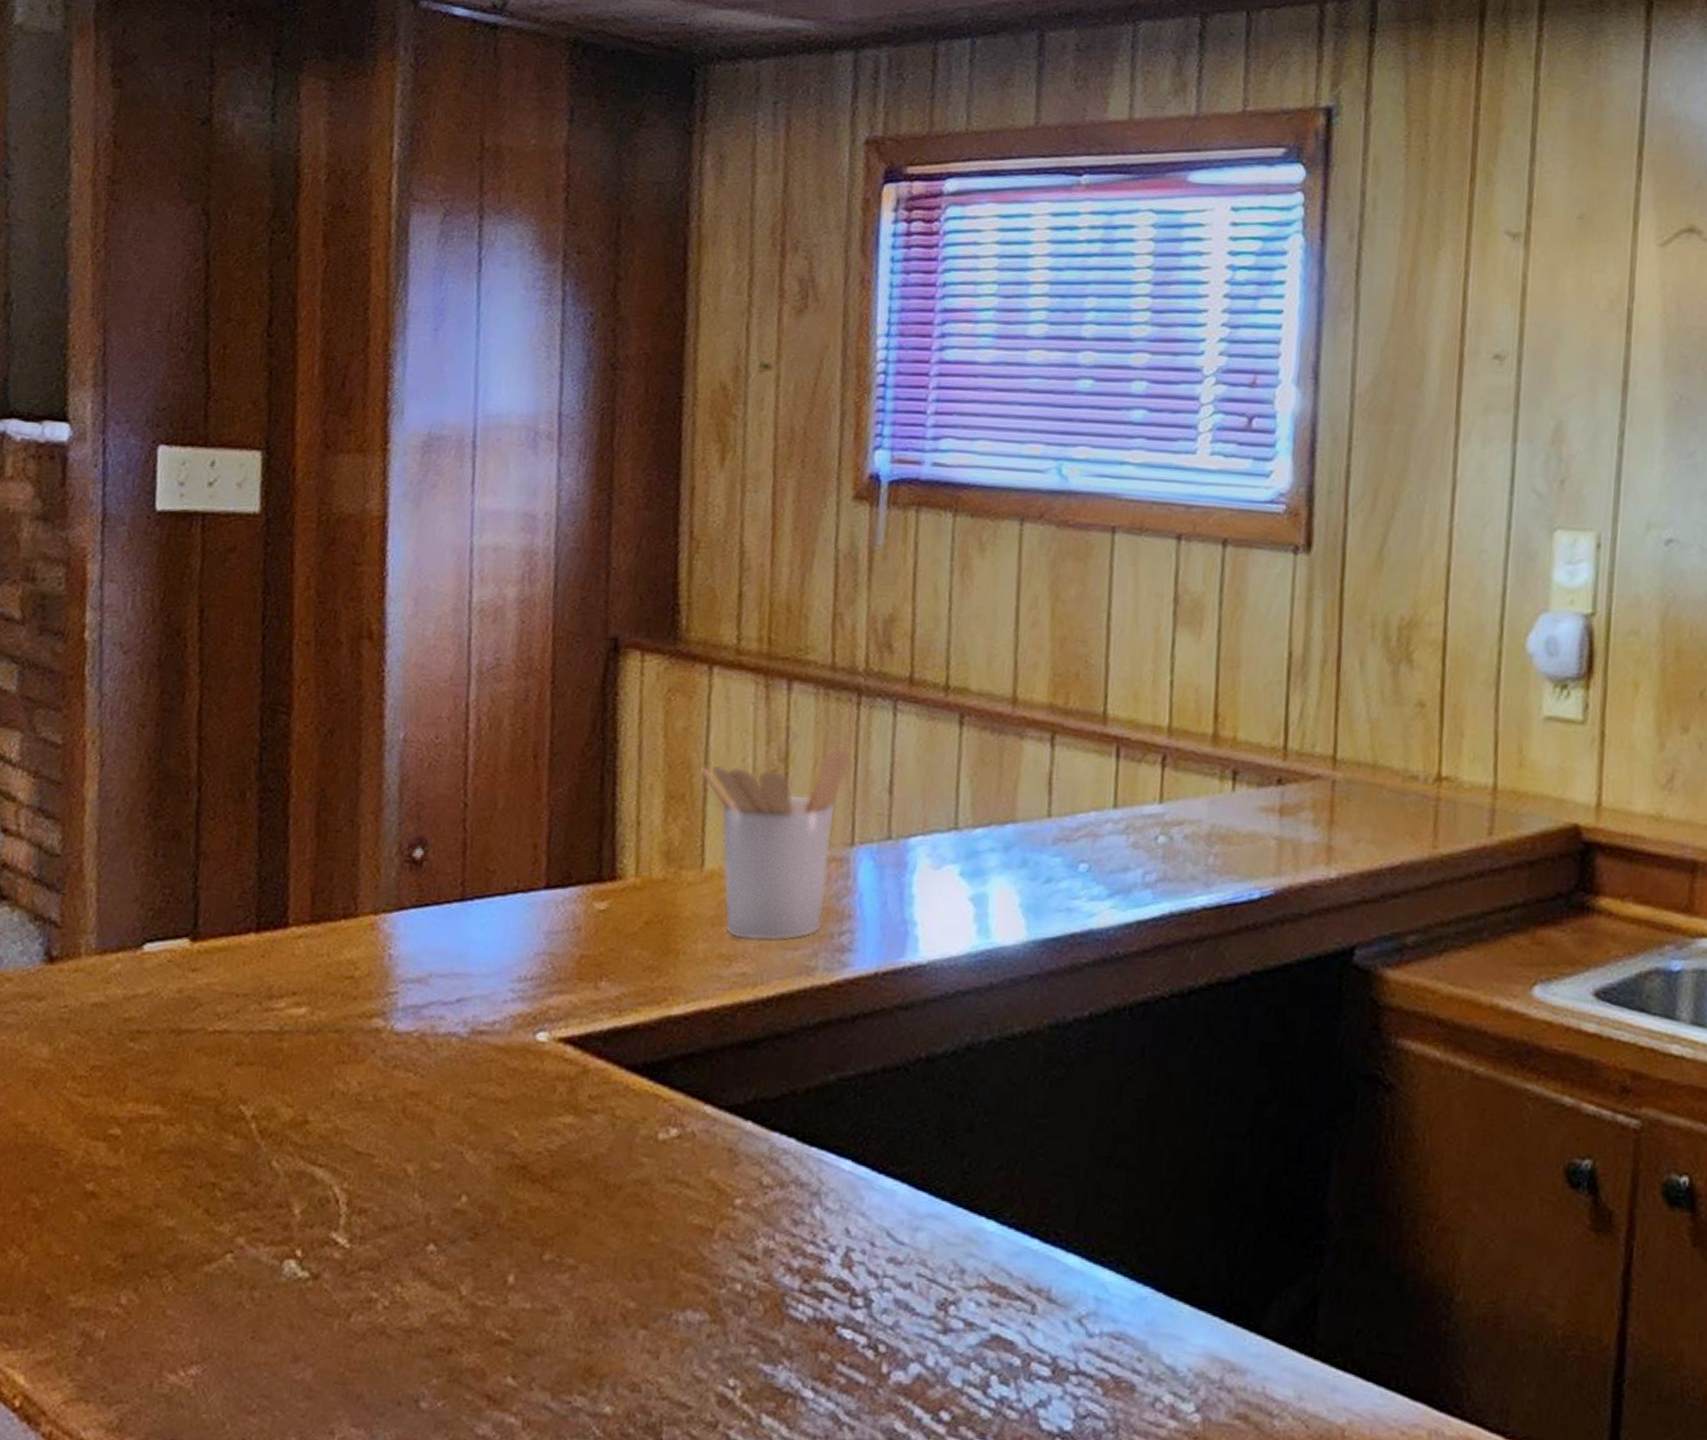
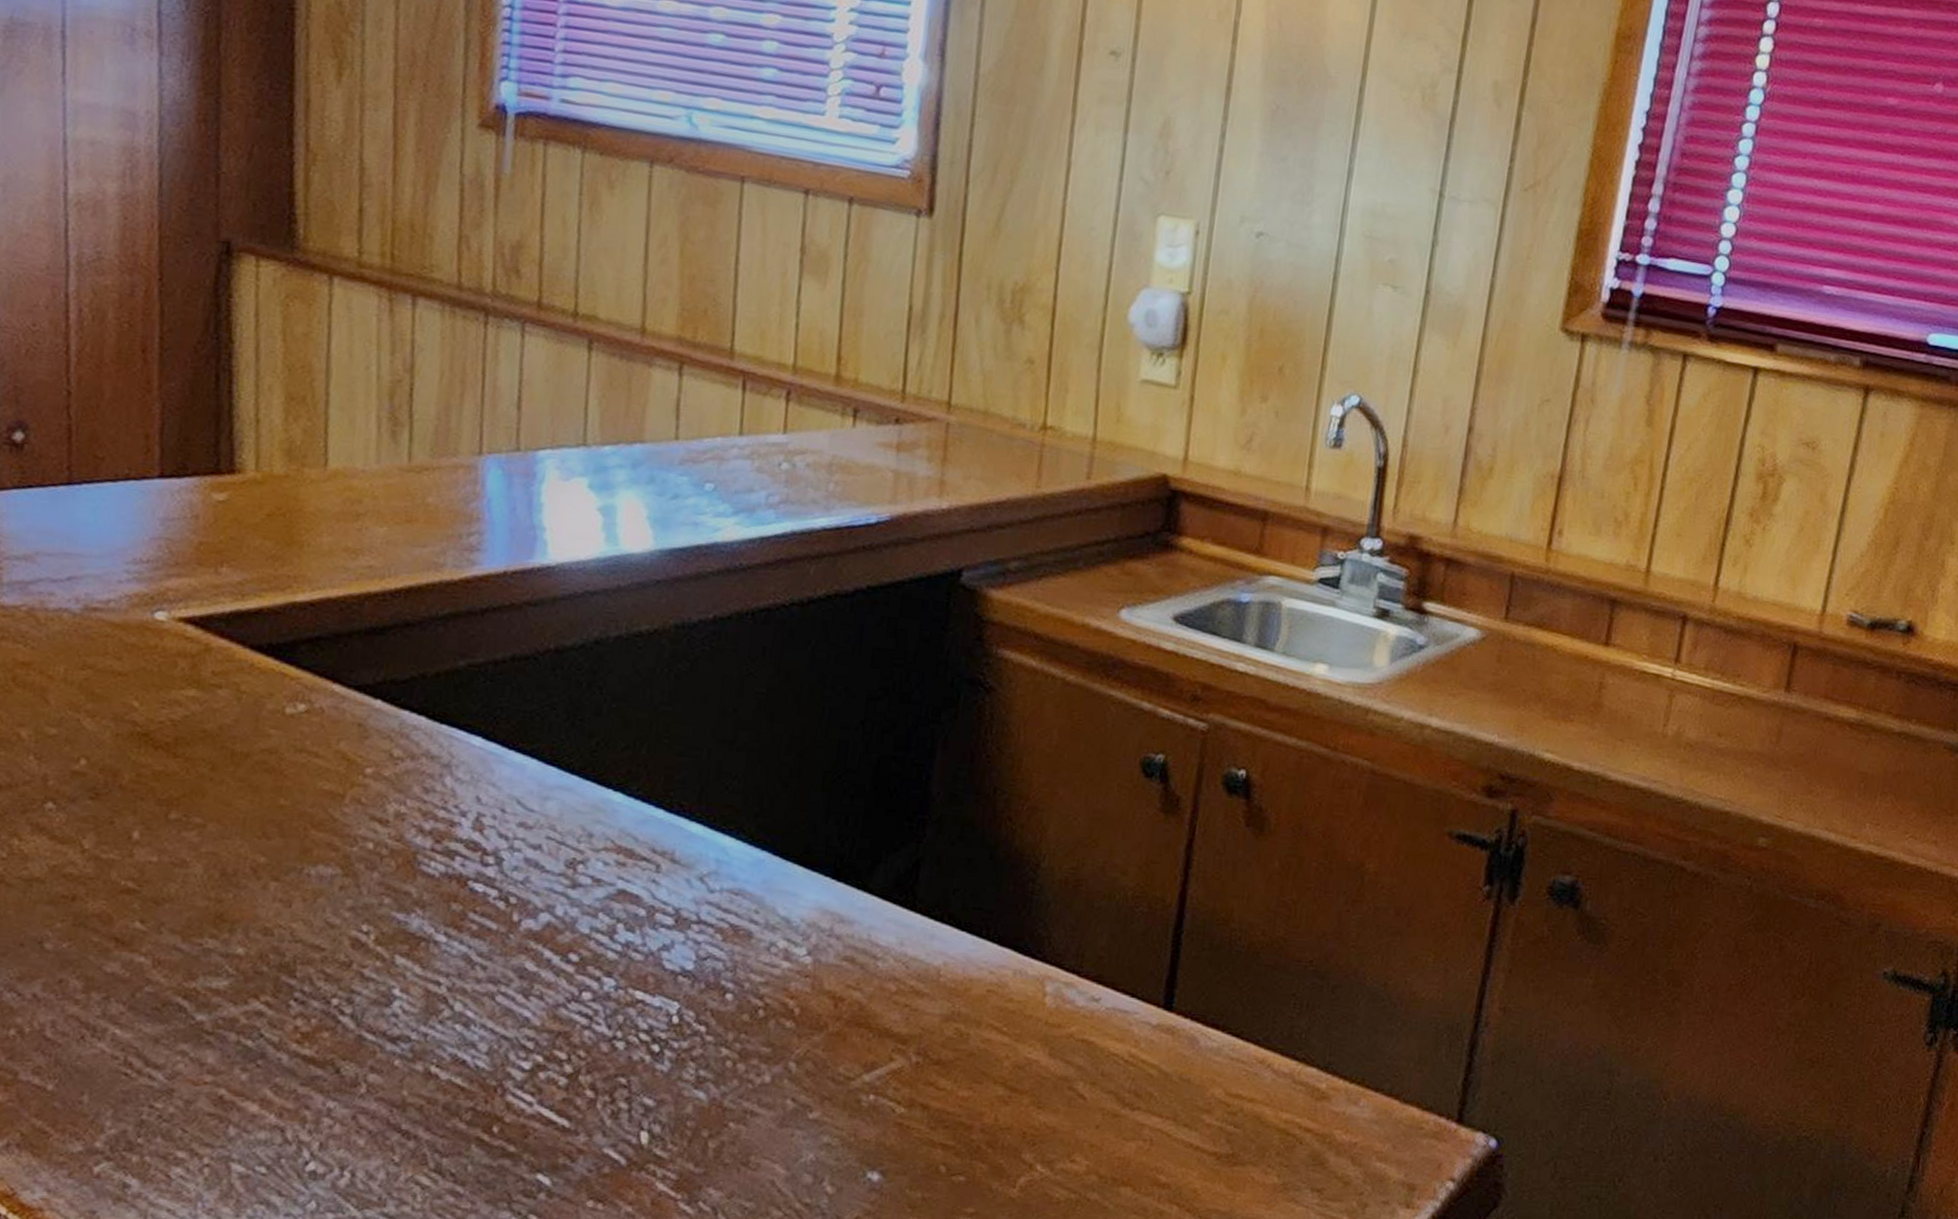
utensil holder: present [701,746,851,942] -> none [322,361,479,539]

